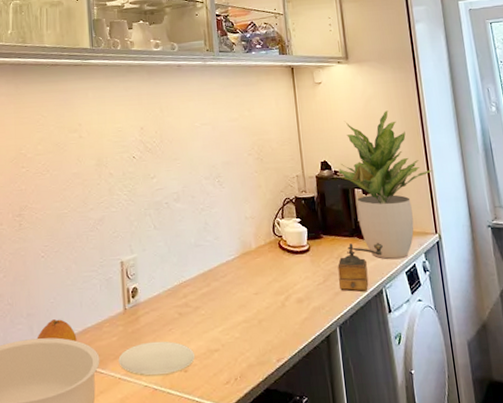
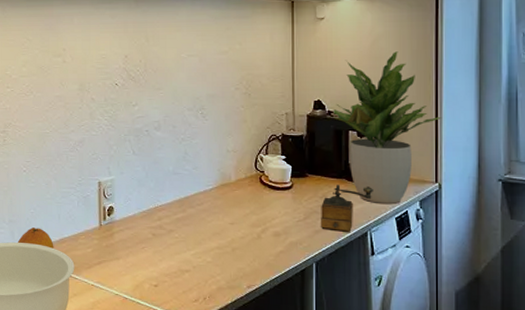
plate: present [118,341,196,377] -> none [92,256,166,288]

